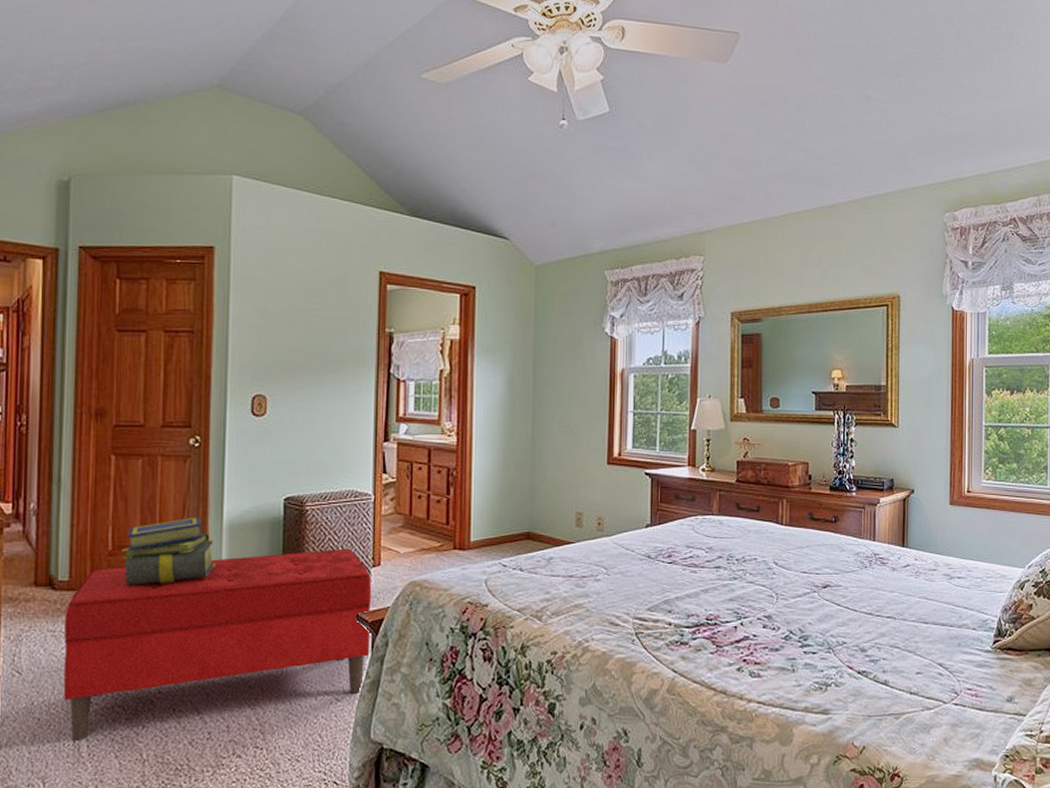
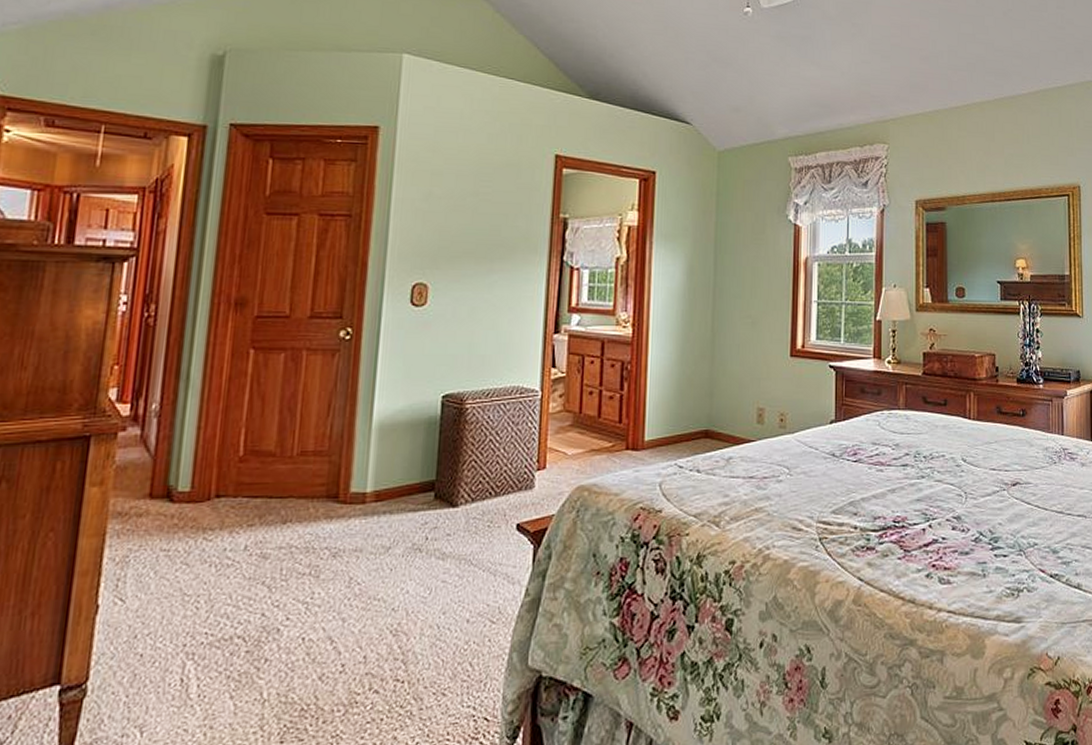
bench: present [63,548,372,741] -> none [174,450,536,680]
stack of books: present [121,516,215,586] -> none [254,417,361,496]

